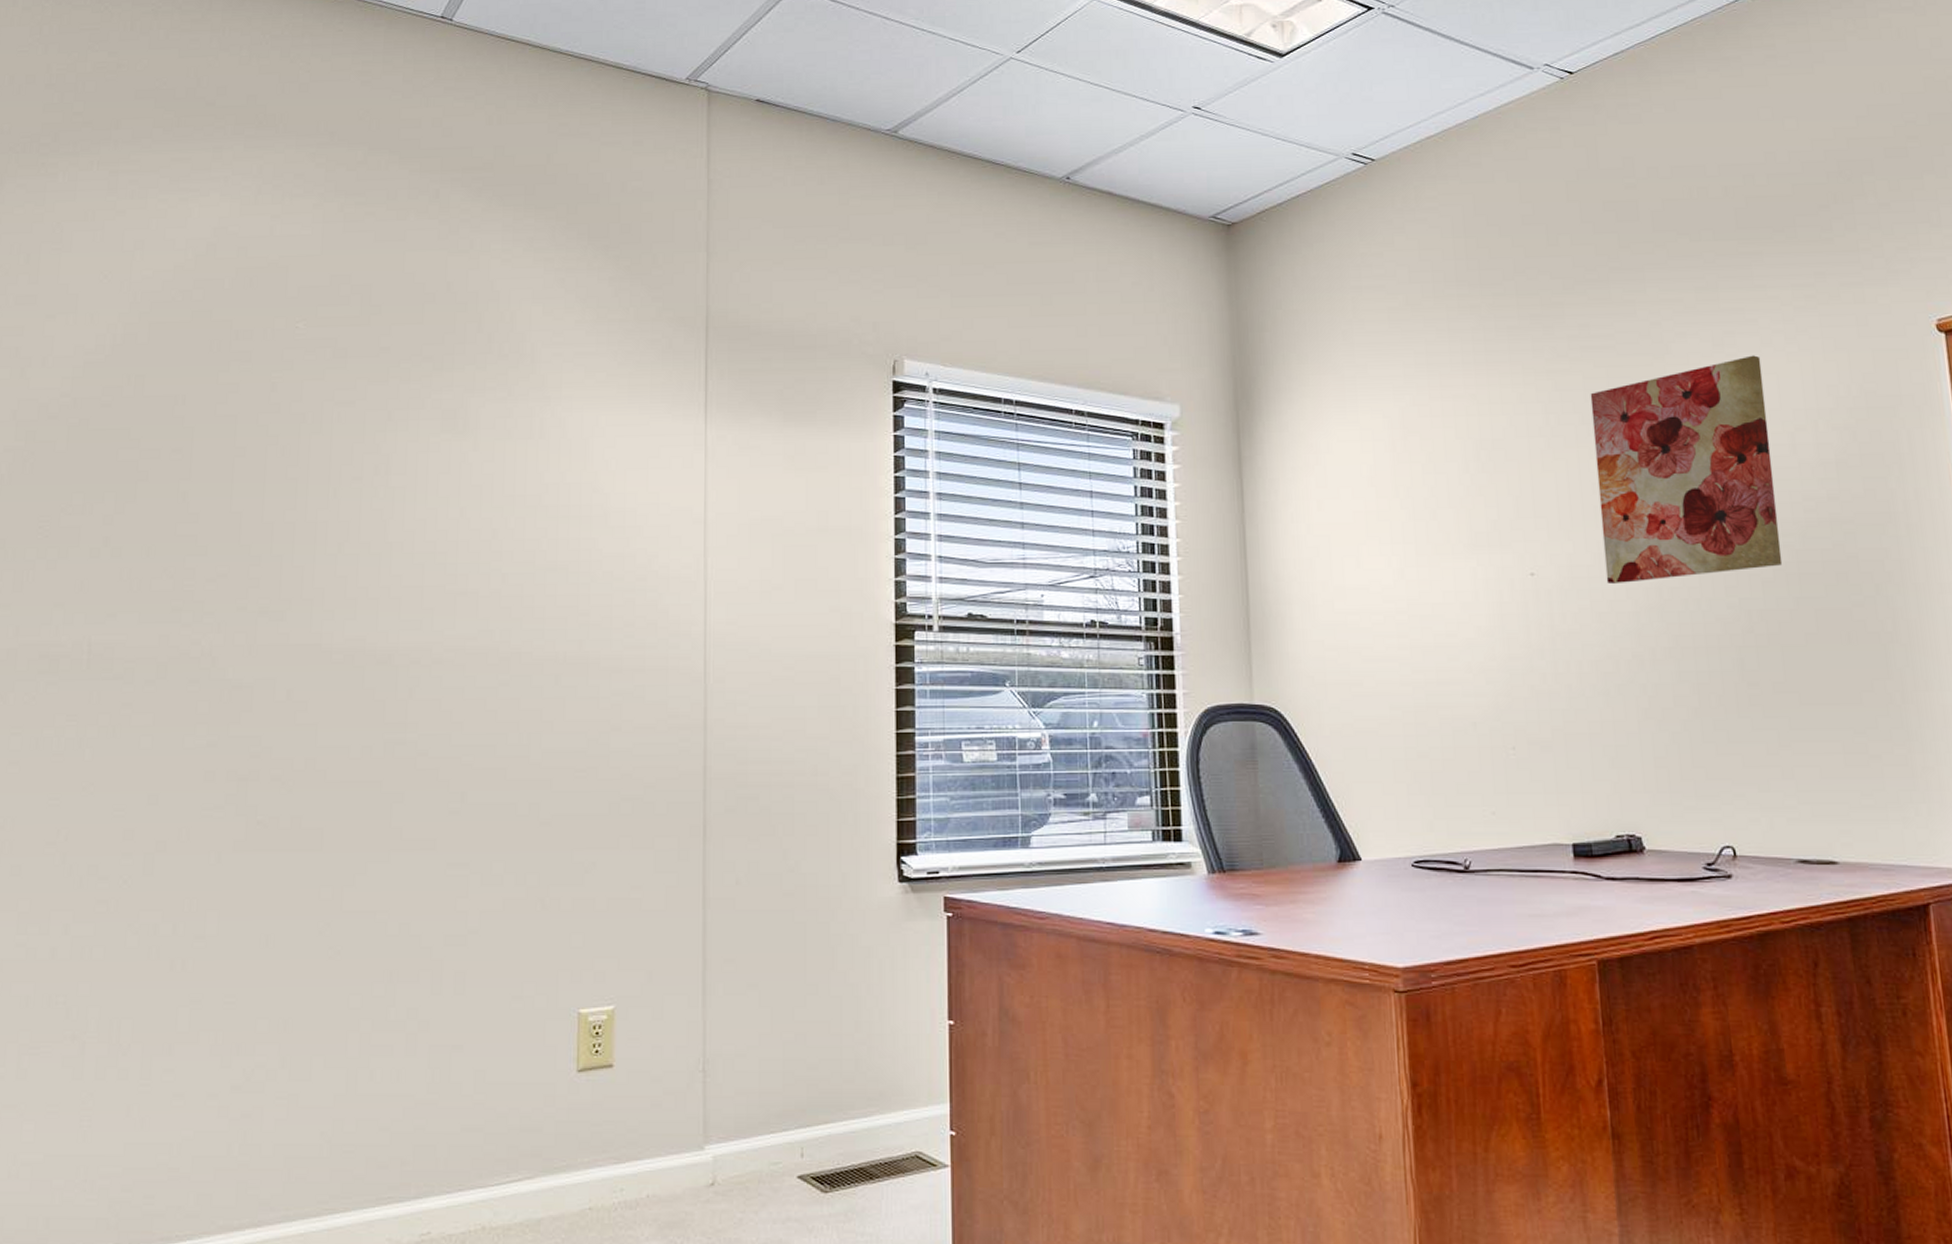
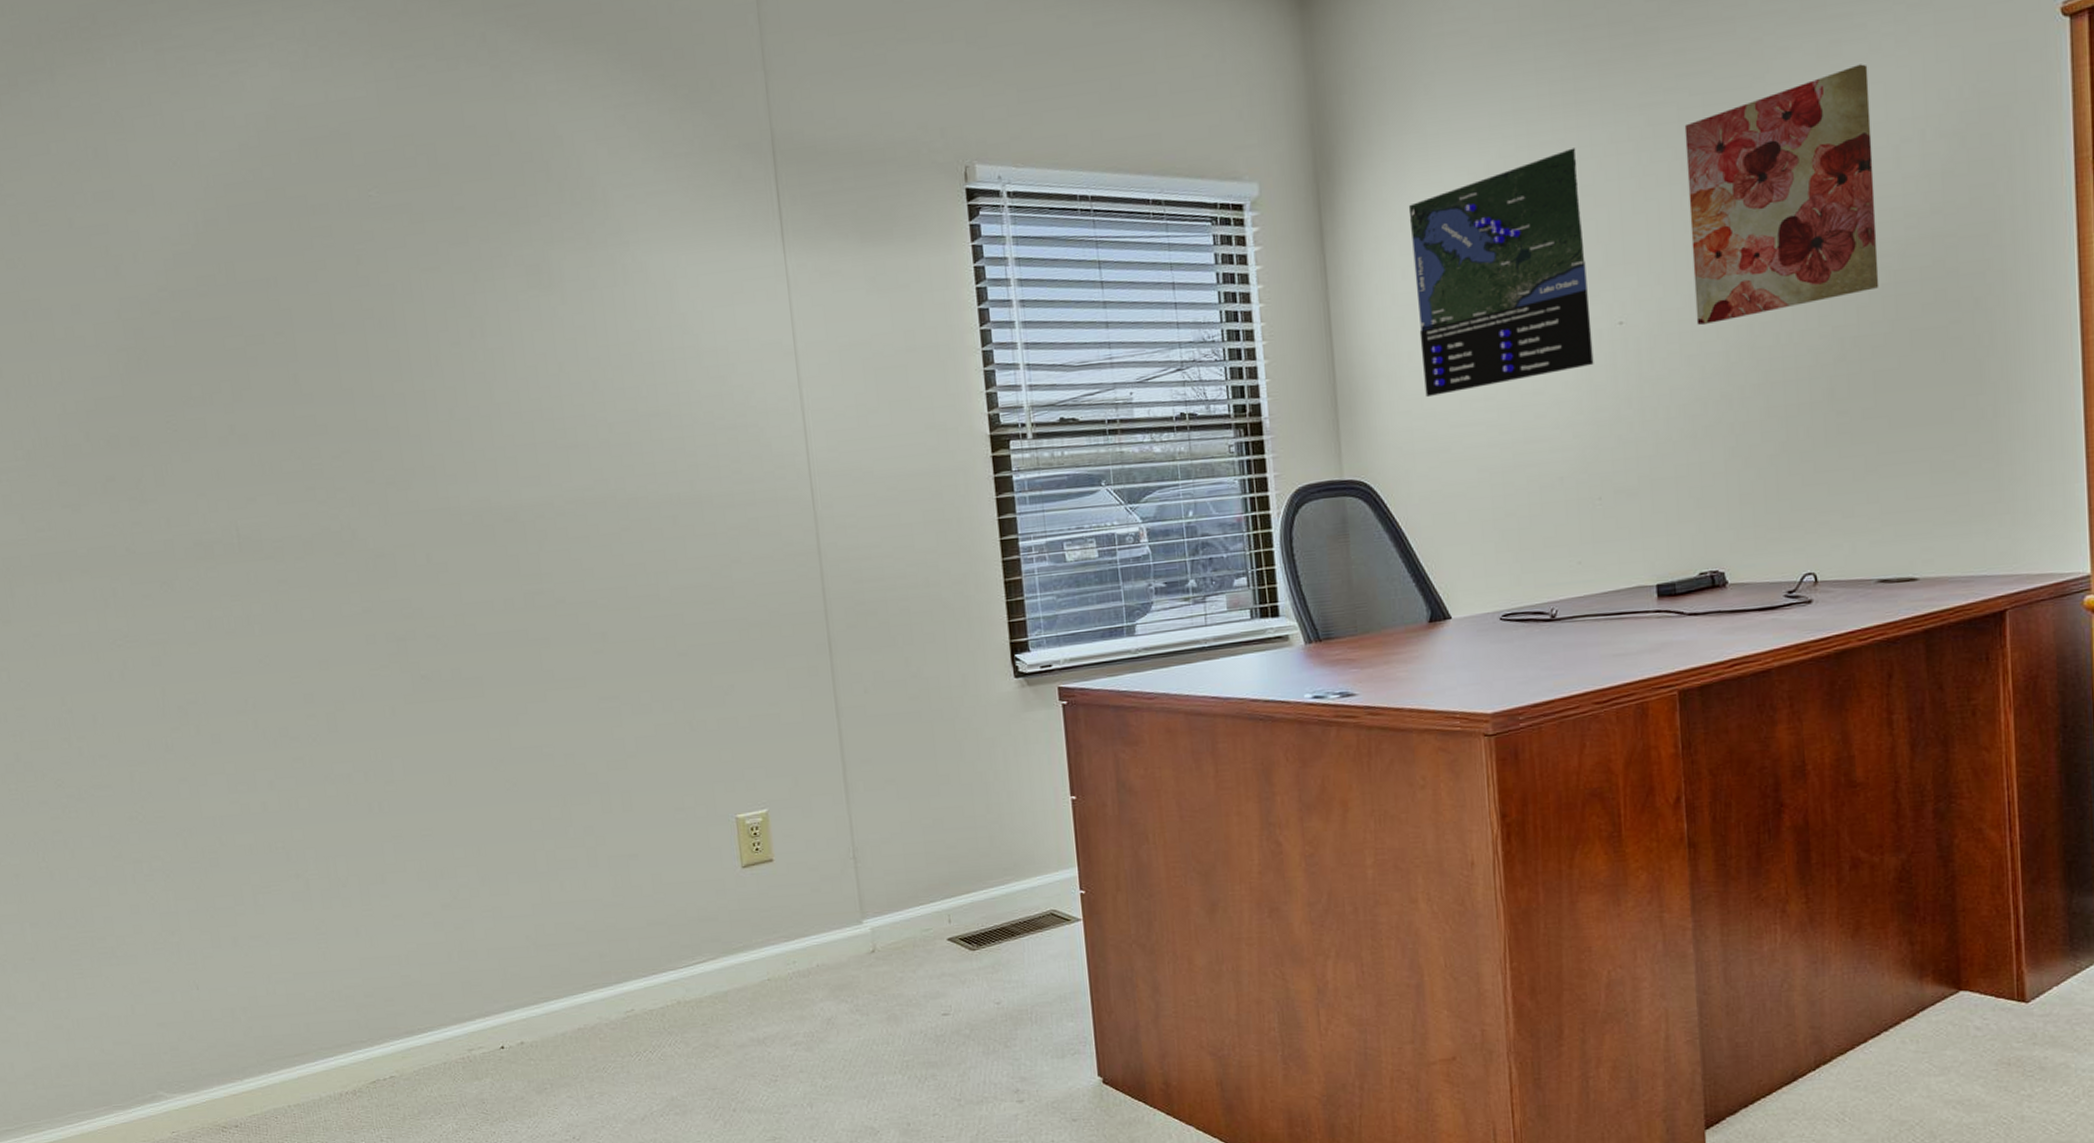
map: none [1325,403,1506,629] -> present [1408,147,1594,398]

